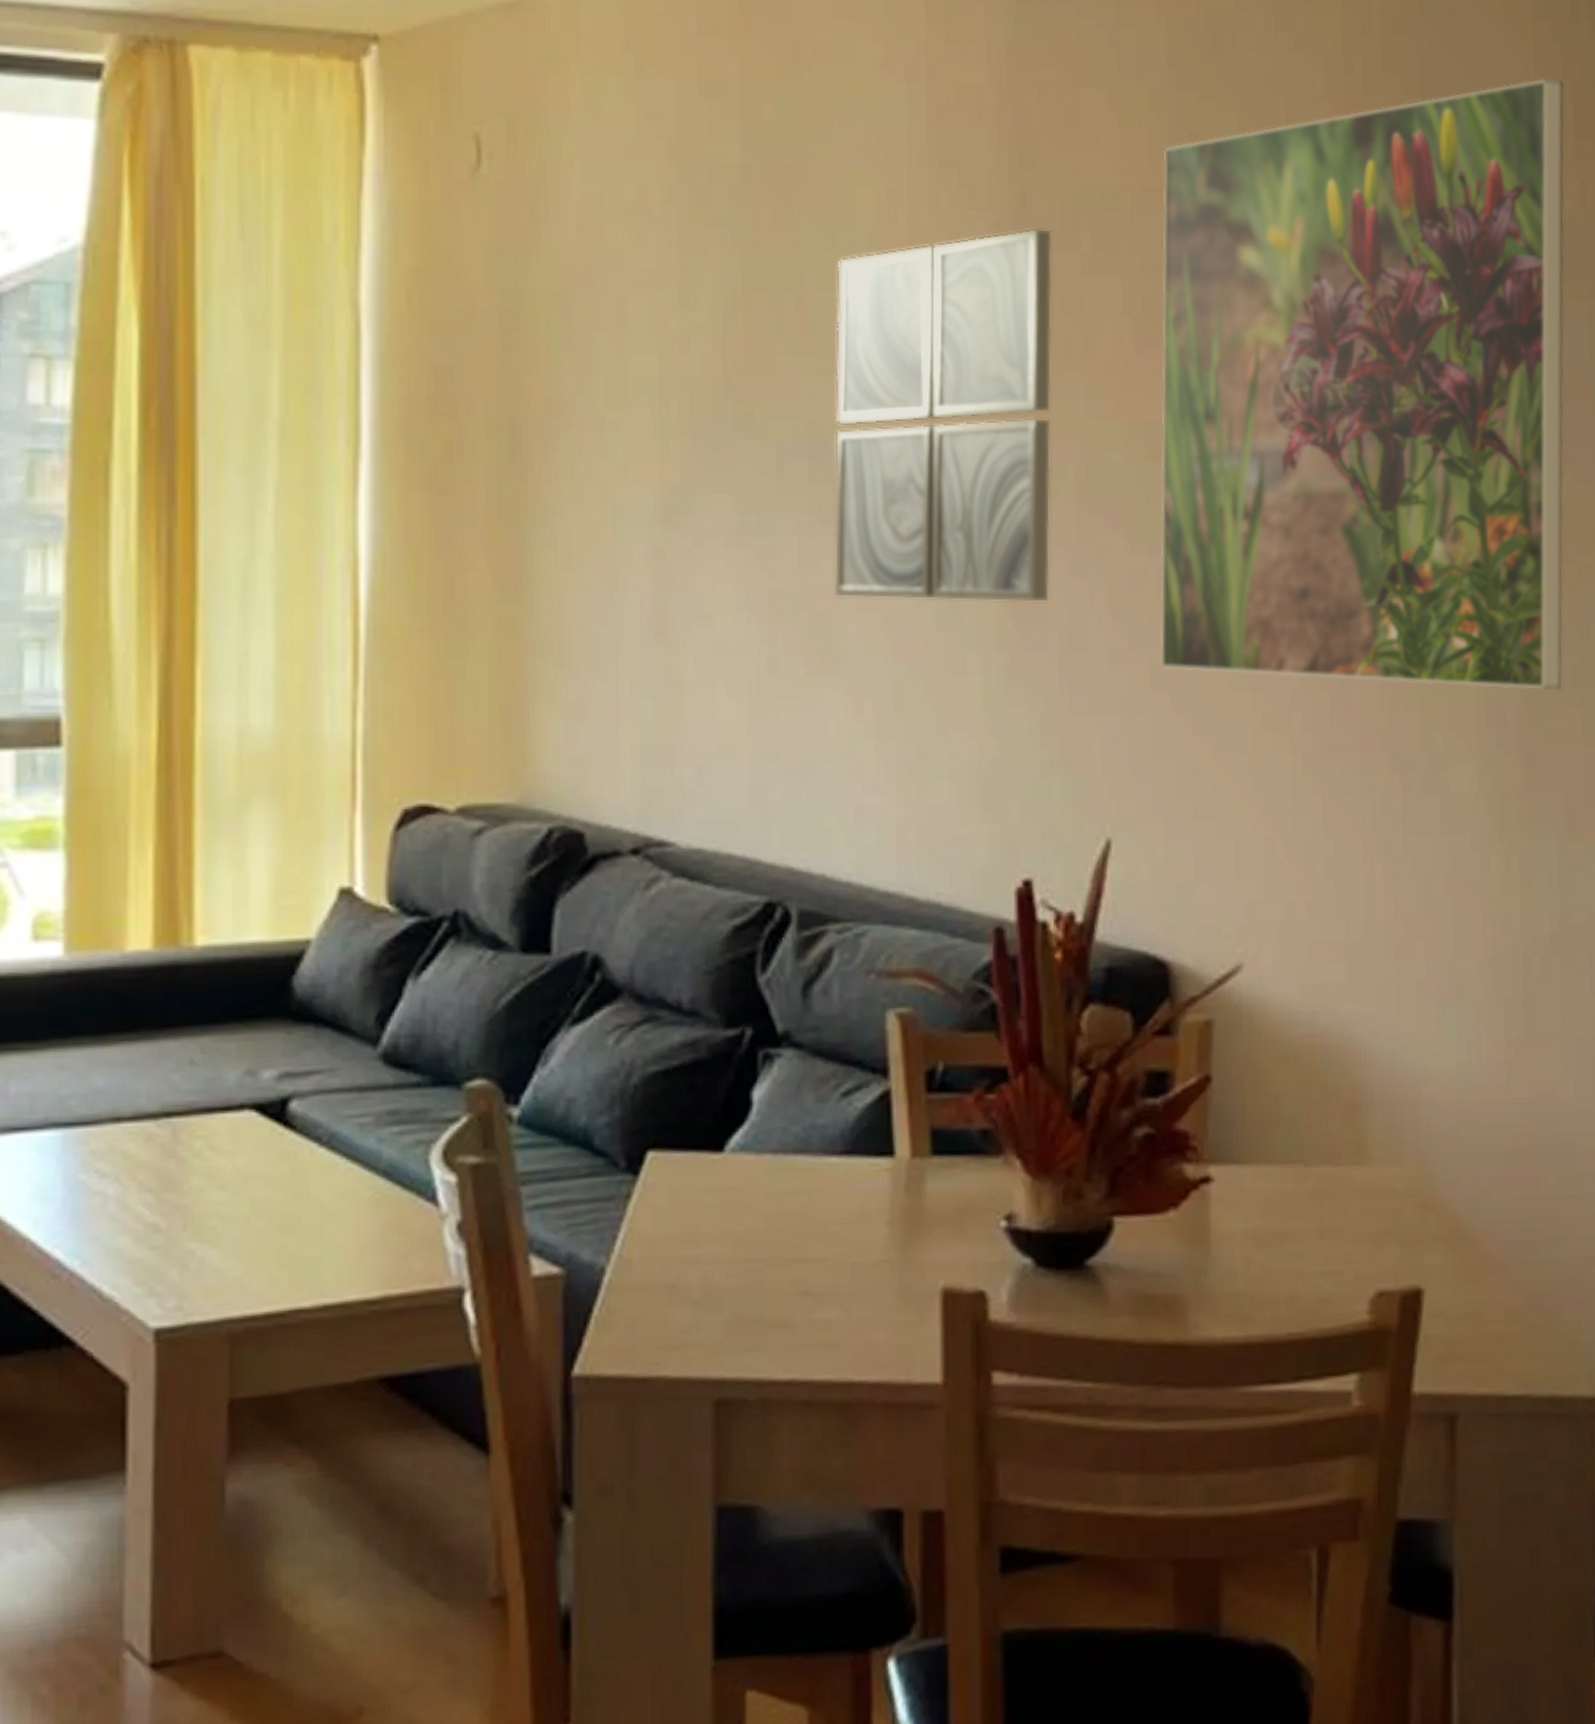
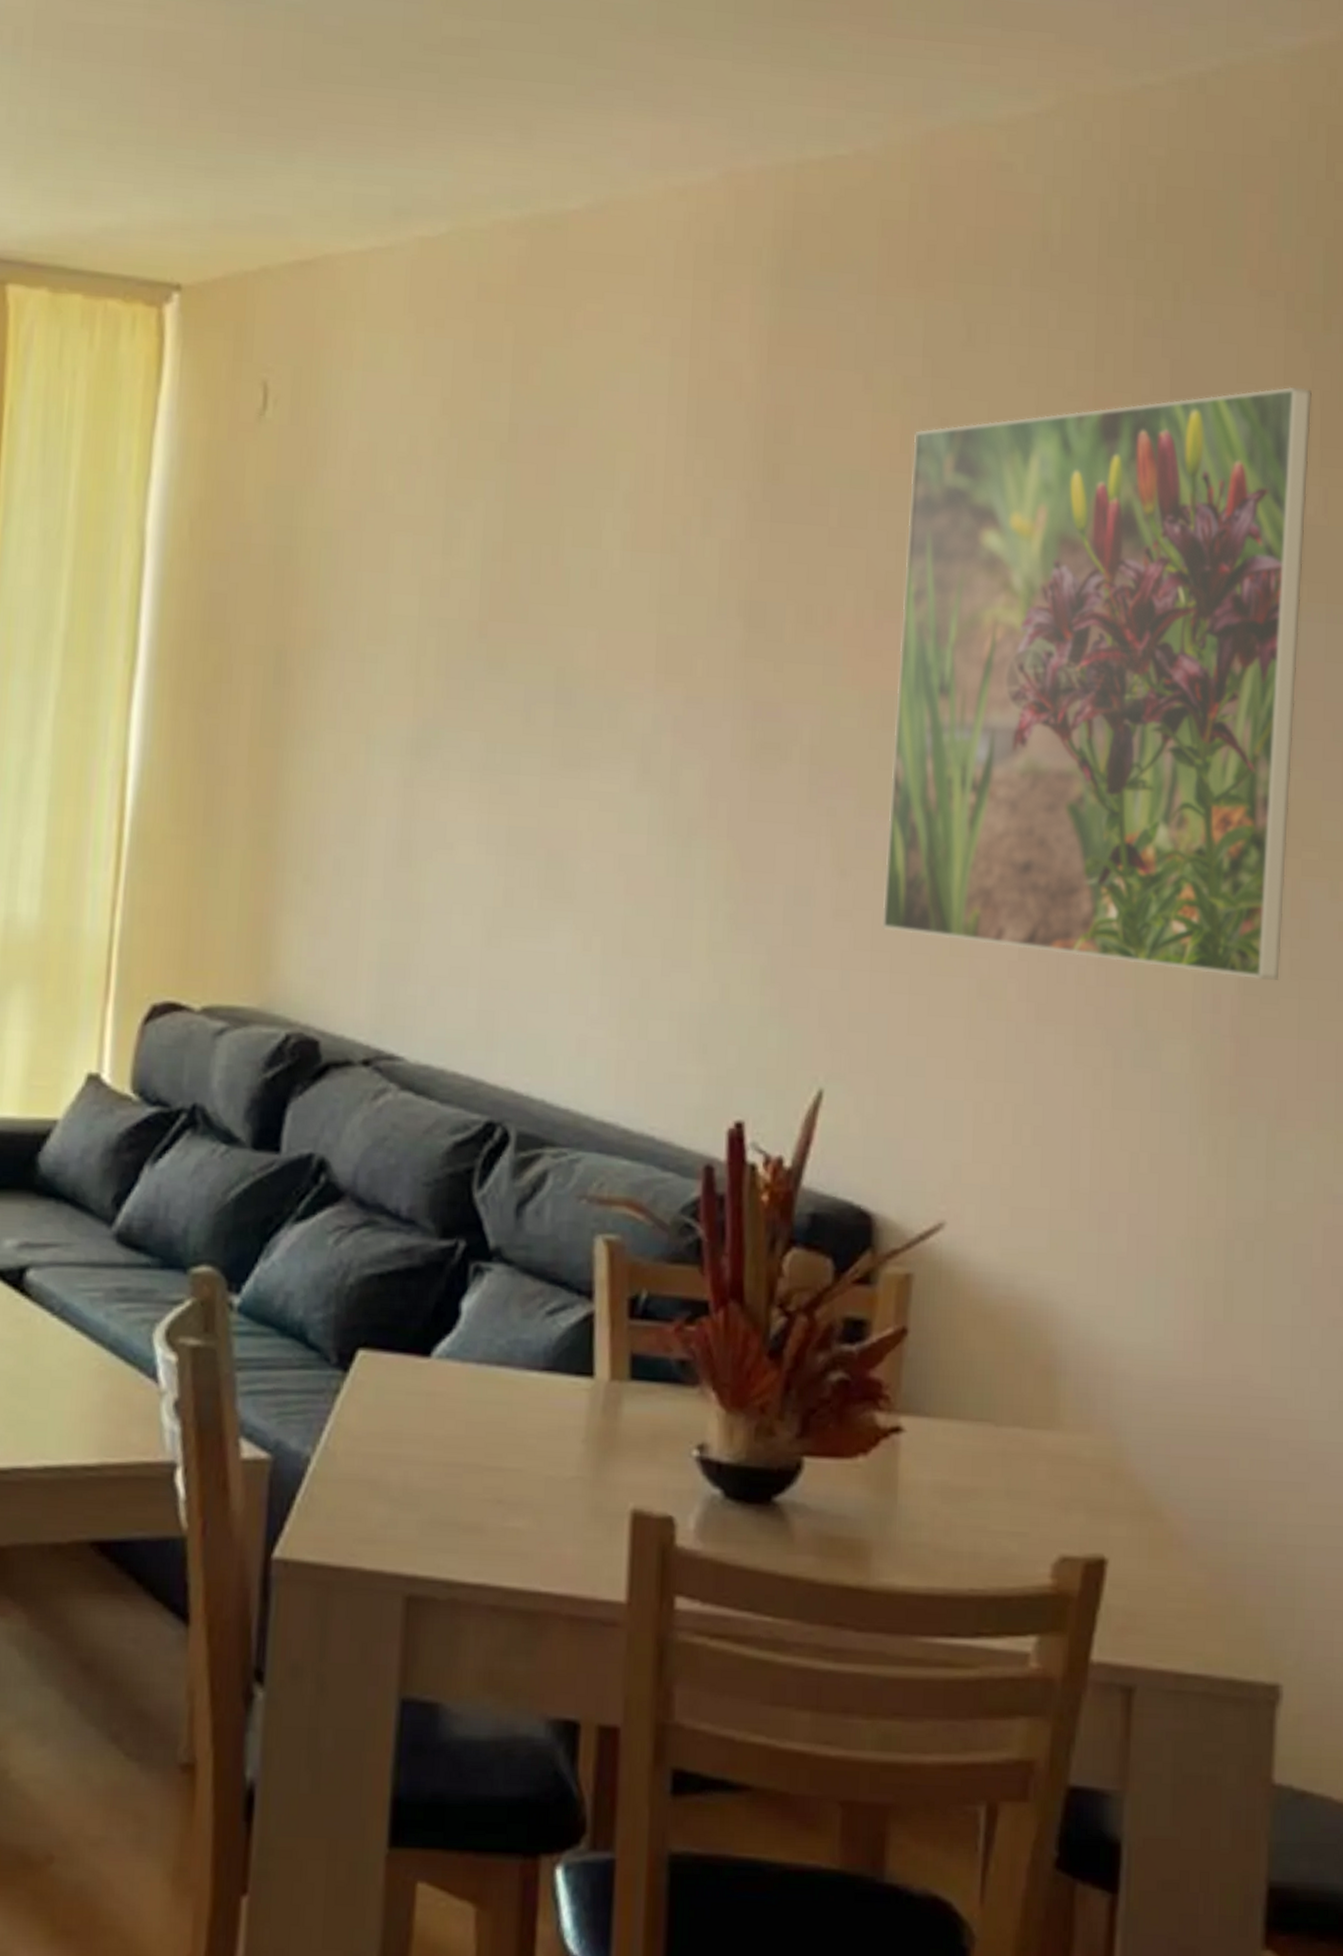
wall art: present [834,228,1053,603] -> none [571,500,801,857]

